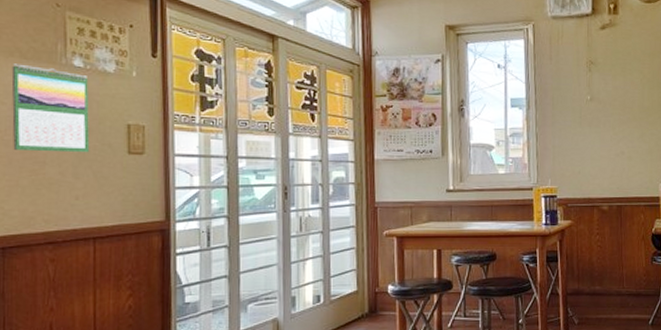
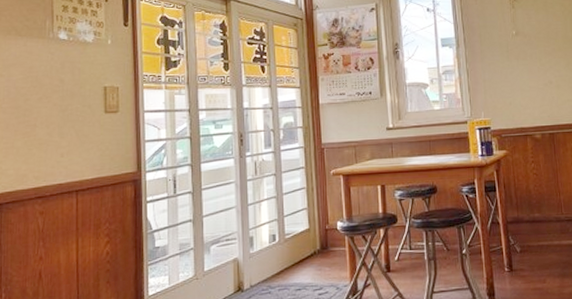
calendar: present [11,63,90,153] -> none [9,40,73,116]

